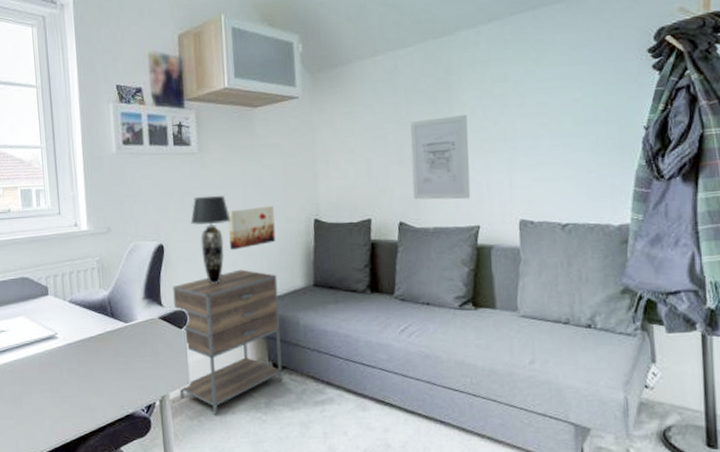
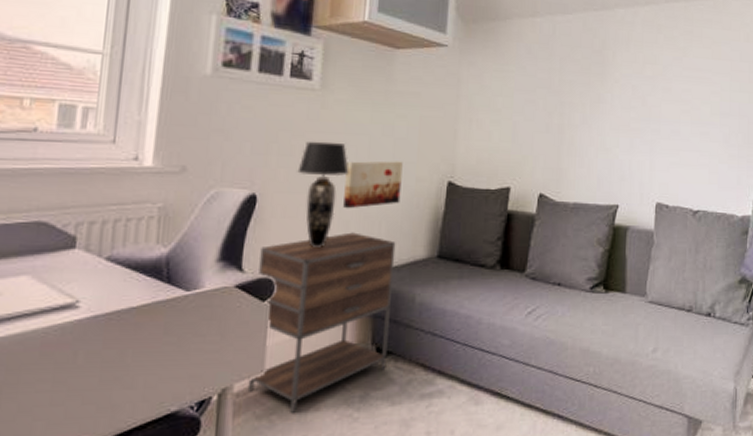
wall art: present [410,114,471,200] -> none [557,89,617,177]

